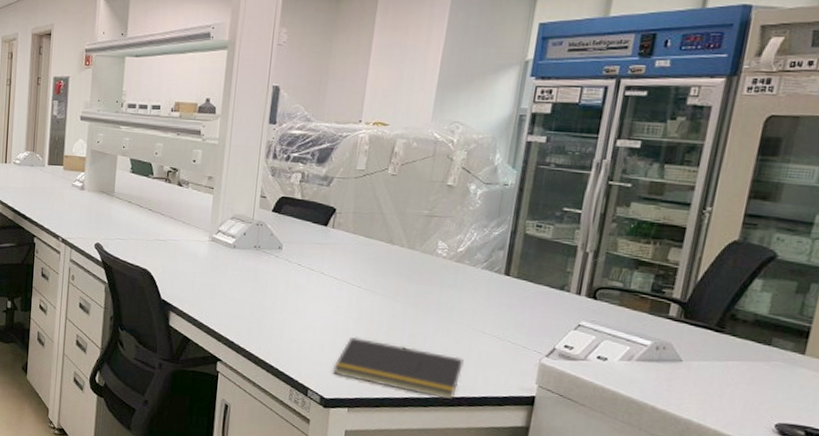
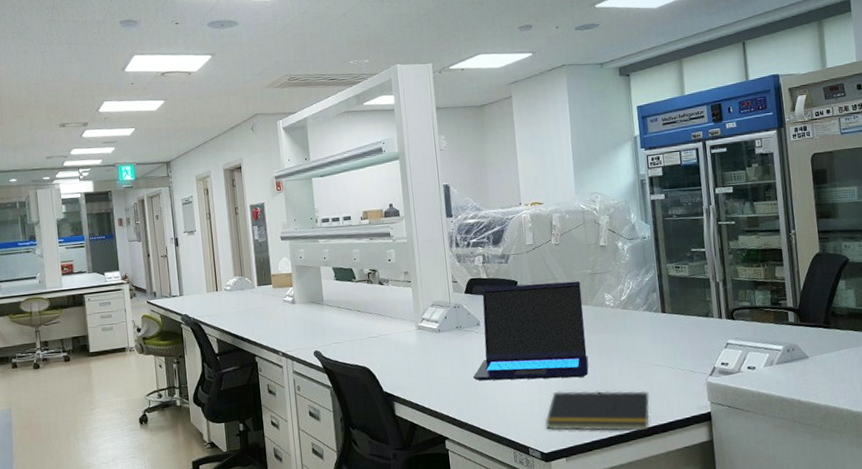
laptop: none [262,209,412,328] -> present [473,281,589,381]

